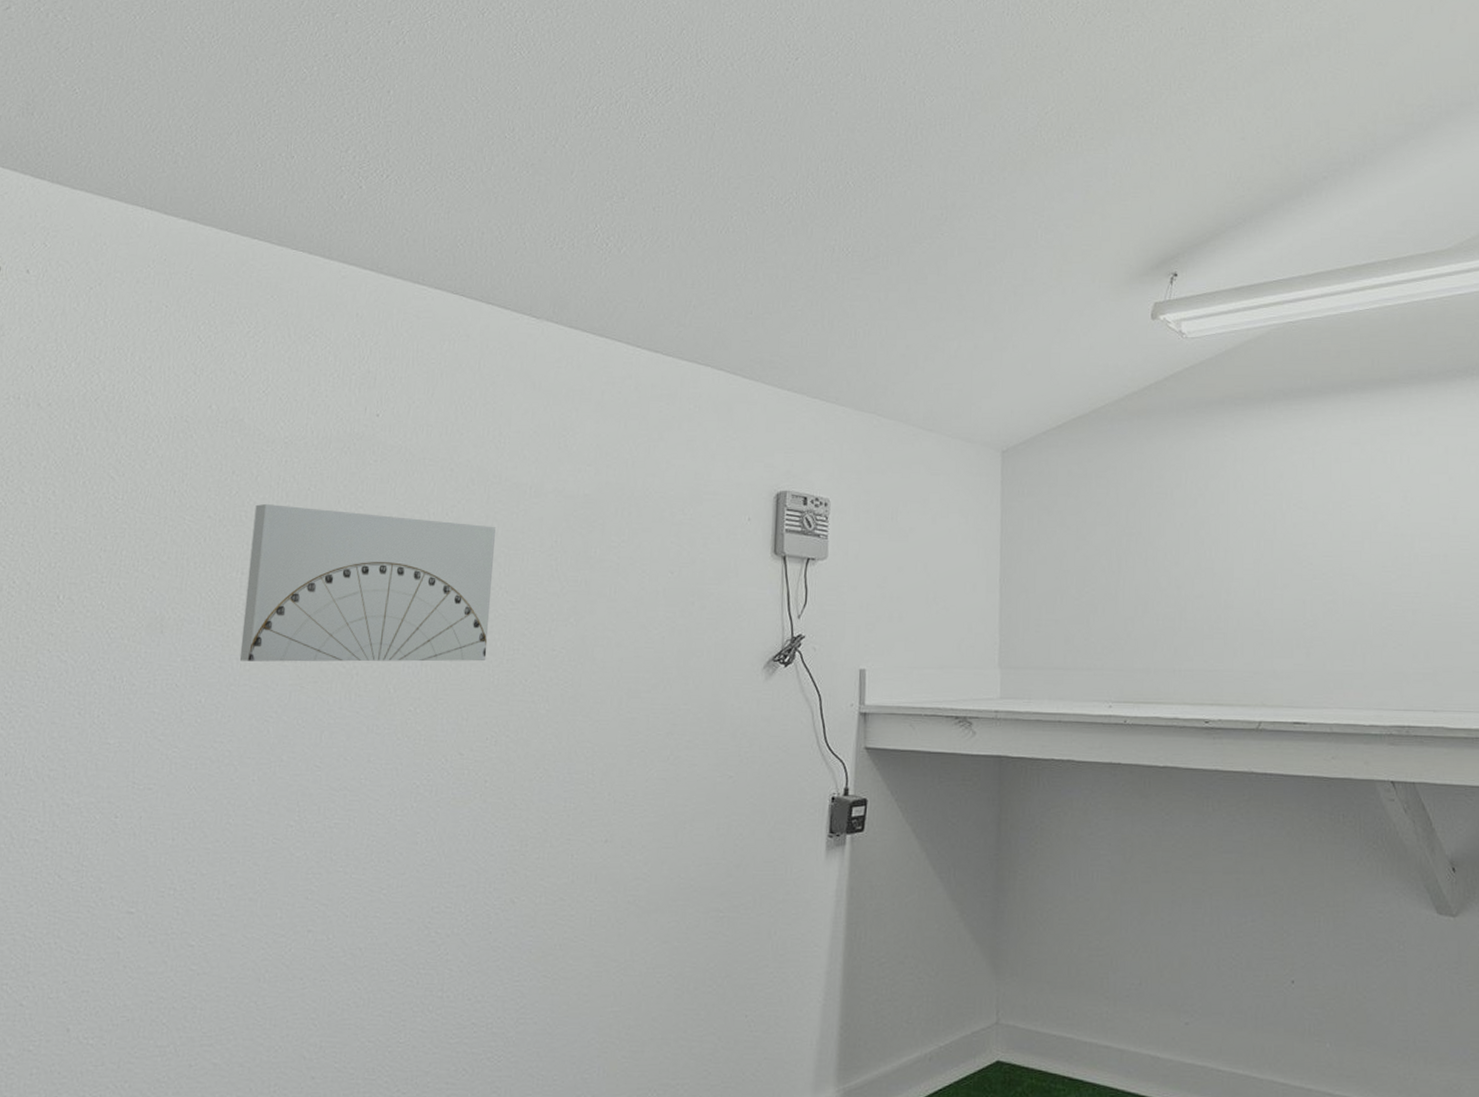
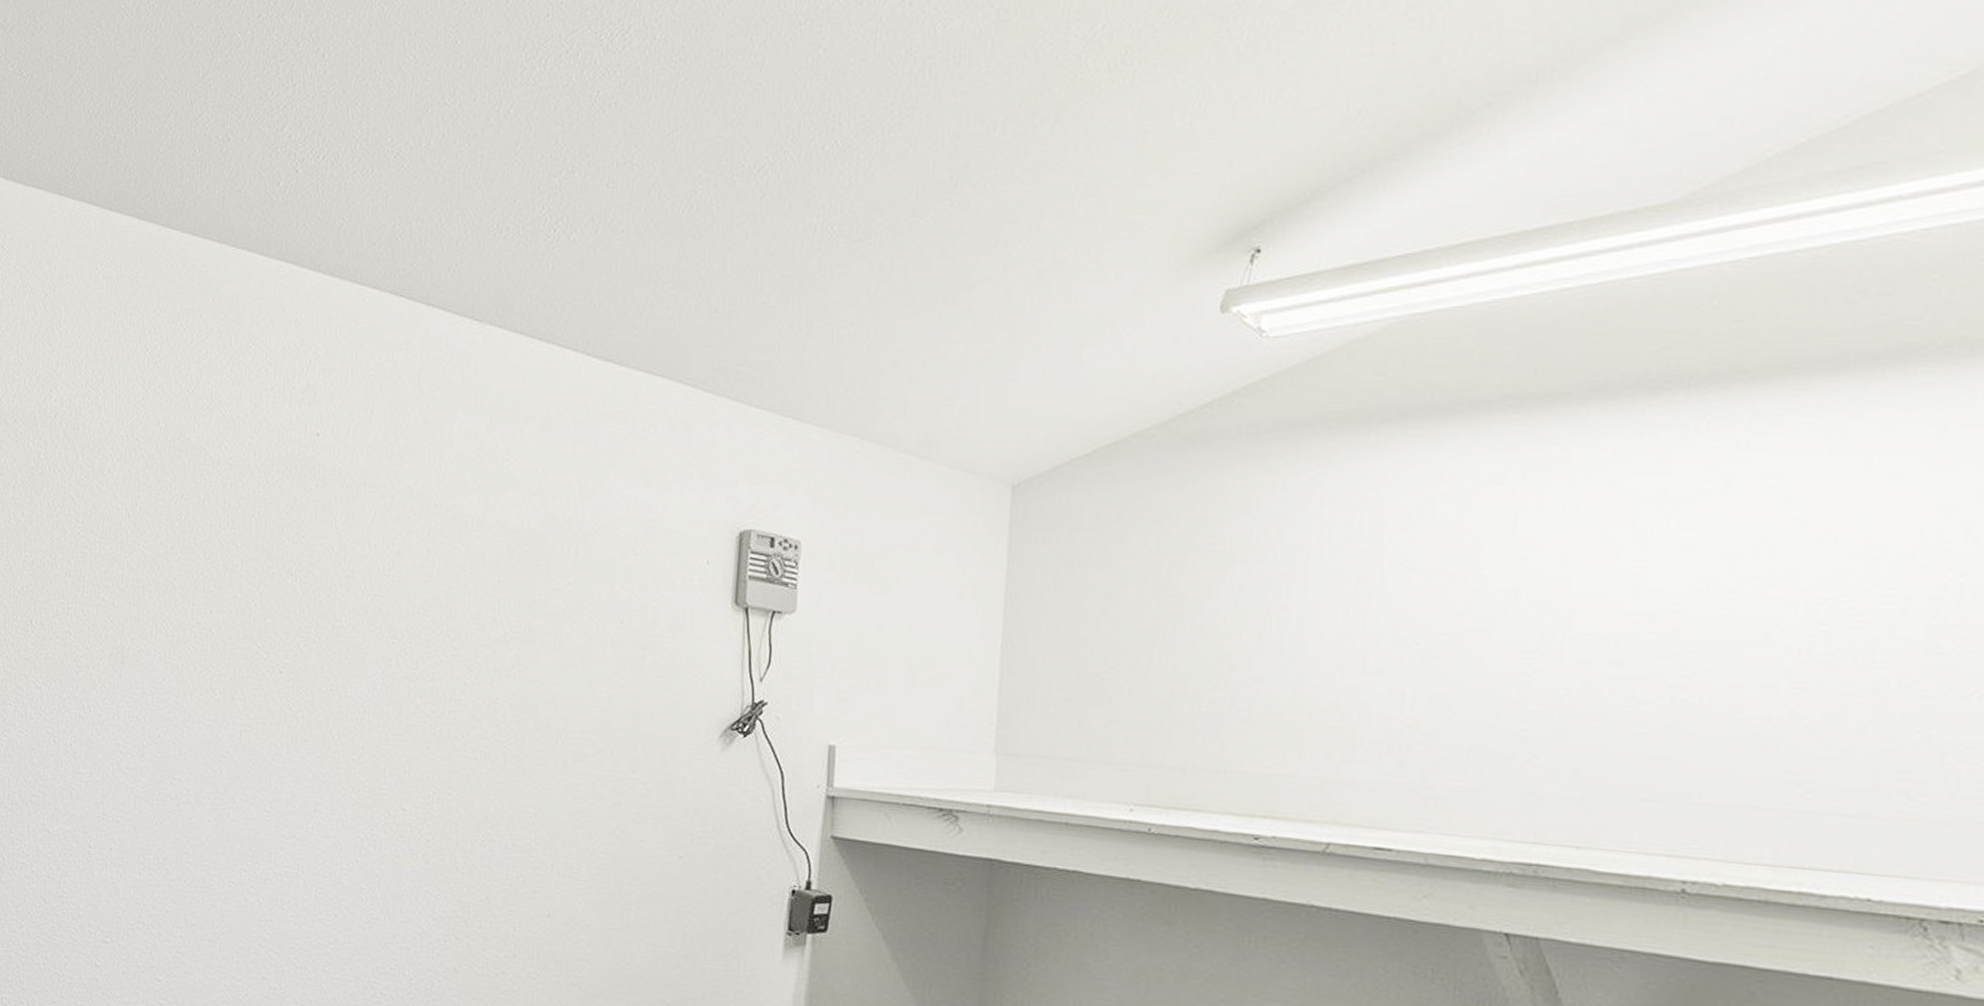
wall art: present [239,504,496,662] -> none [193,531,437,711]

